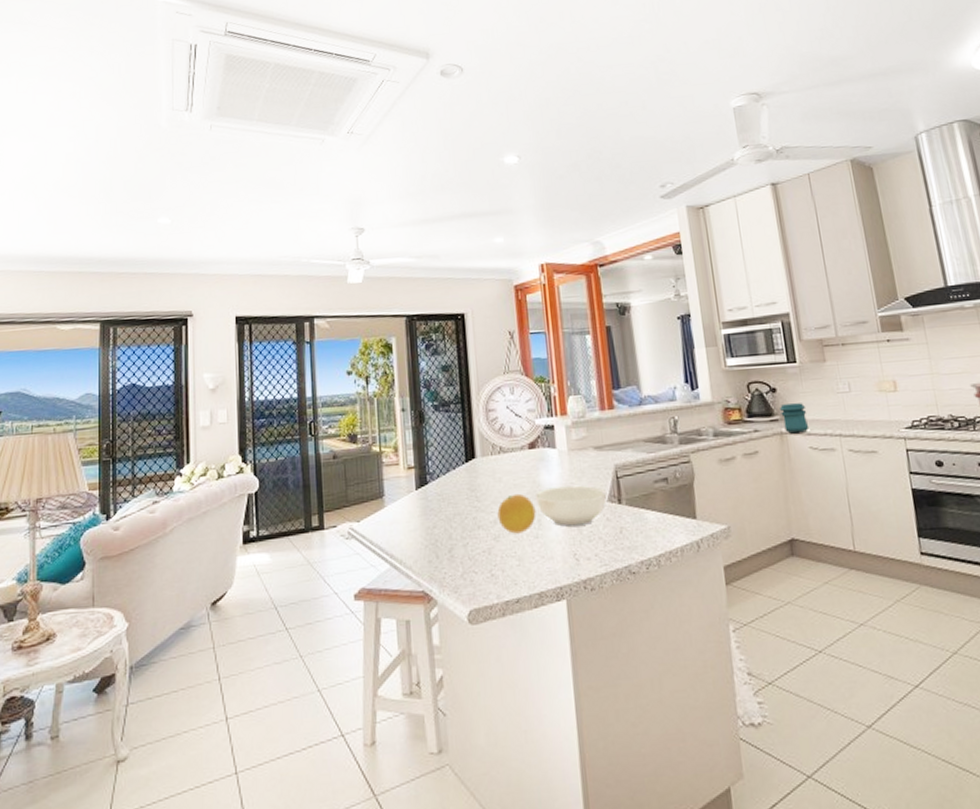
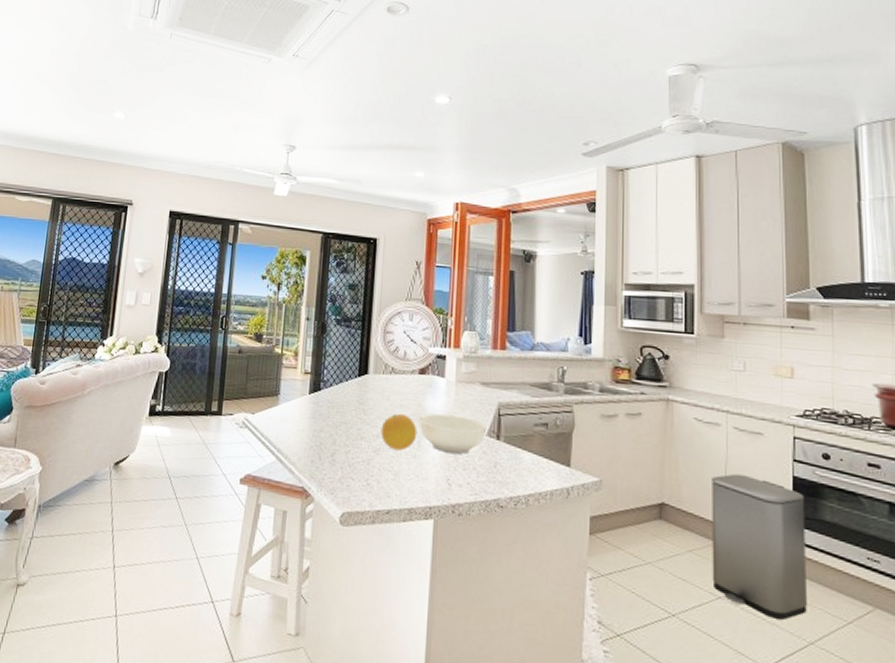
jar: present [780,403,809,434] -> none [670,372,697,403]
pedal bin: none [836,495,946,635] -> present [712,473,807,620]

